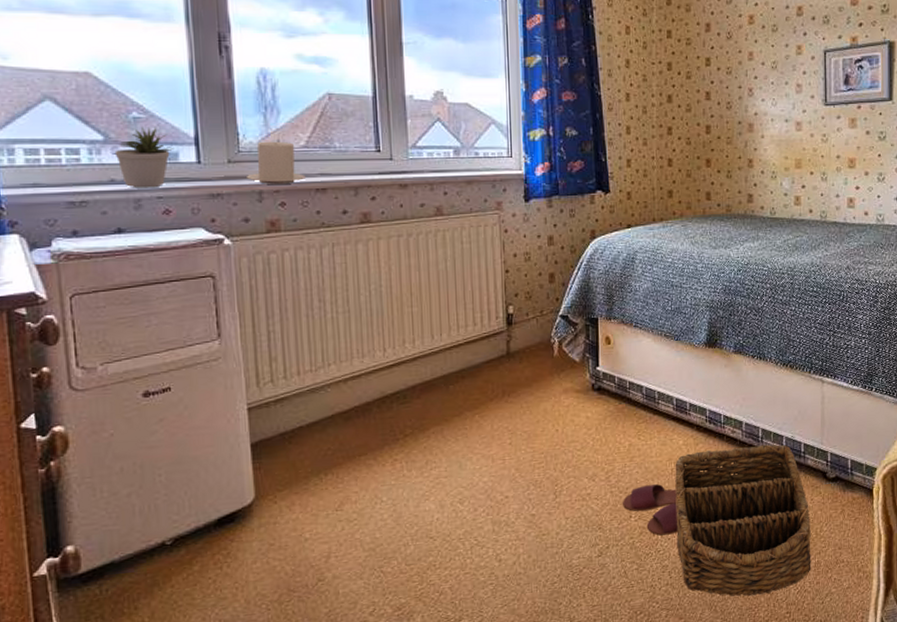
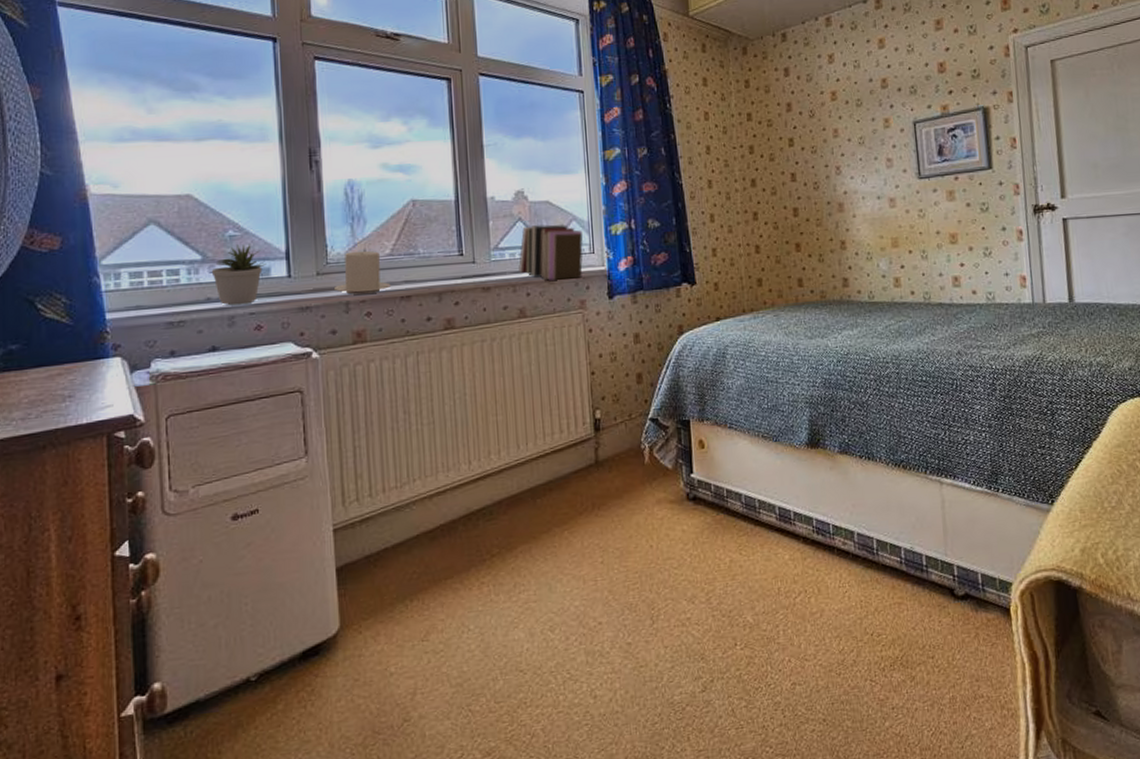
books: none [436,126,501,182] -> present [519,224,583,281]
slippers: present [623,484,678,536] -> none [726,606,789,666]
basket: present [675,444,811,597] -> none [781,557,946,740]

